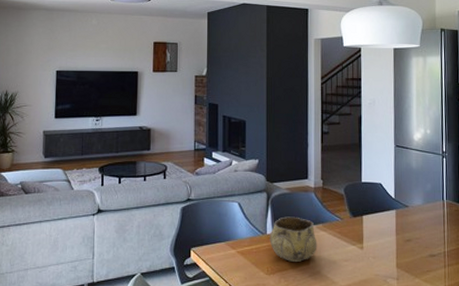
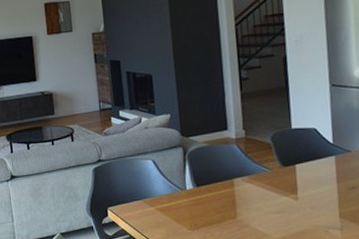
decorative bowl: present [269,216,318,262] -> none [189,170,245,216]

